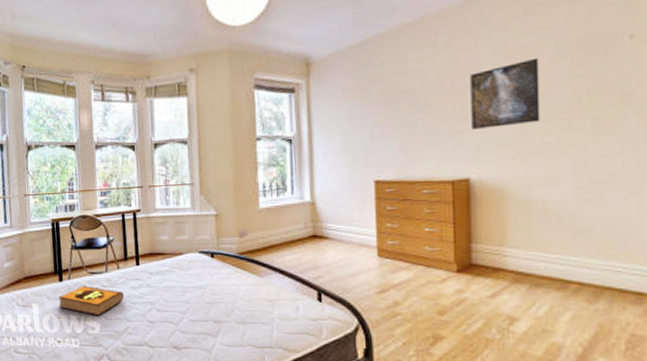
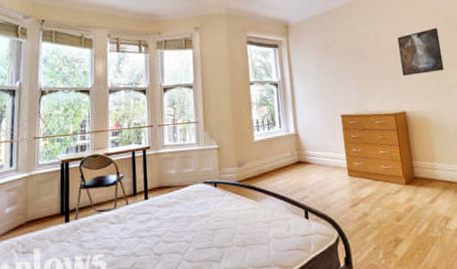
hardback book: present [58,285,125,315] -> none [63,224,133,254]

